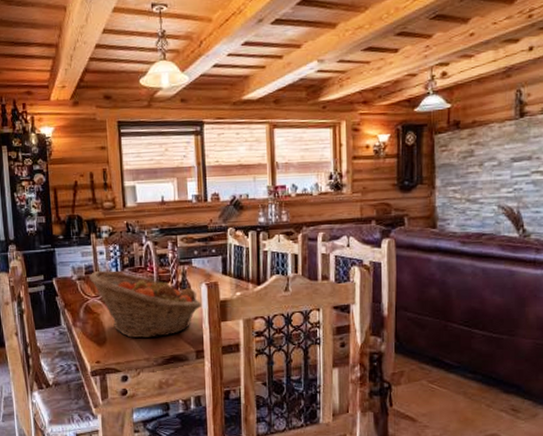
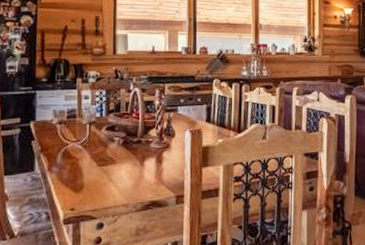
fruit basket: present [88,271,202,339] -> none [70,116,185,184]

